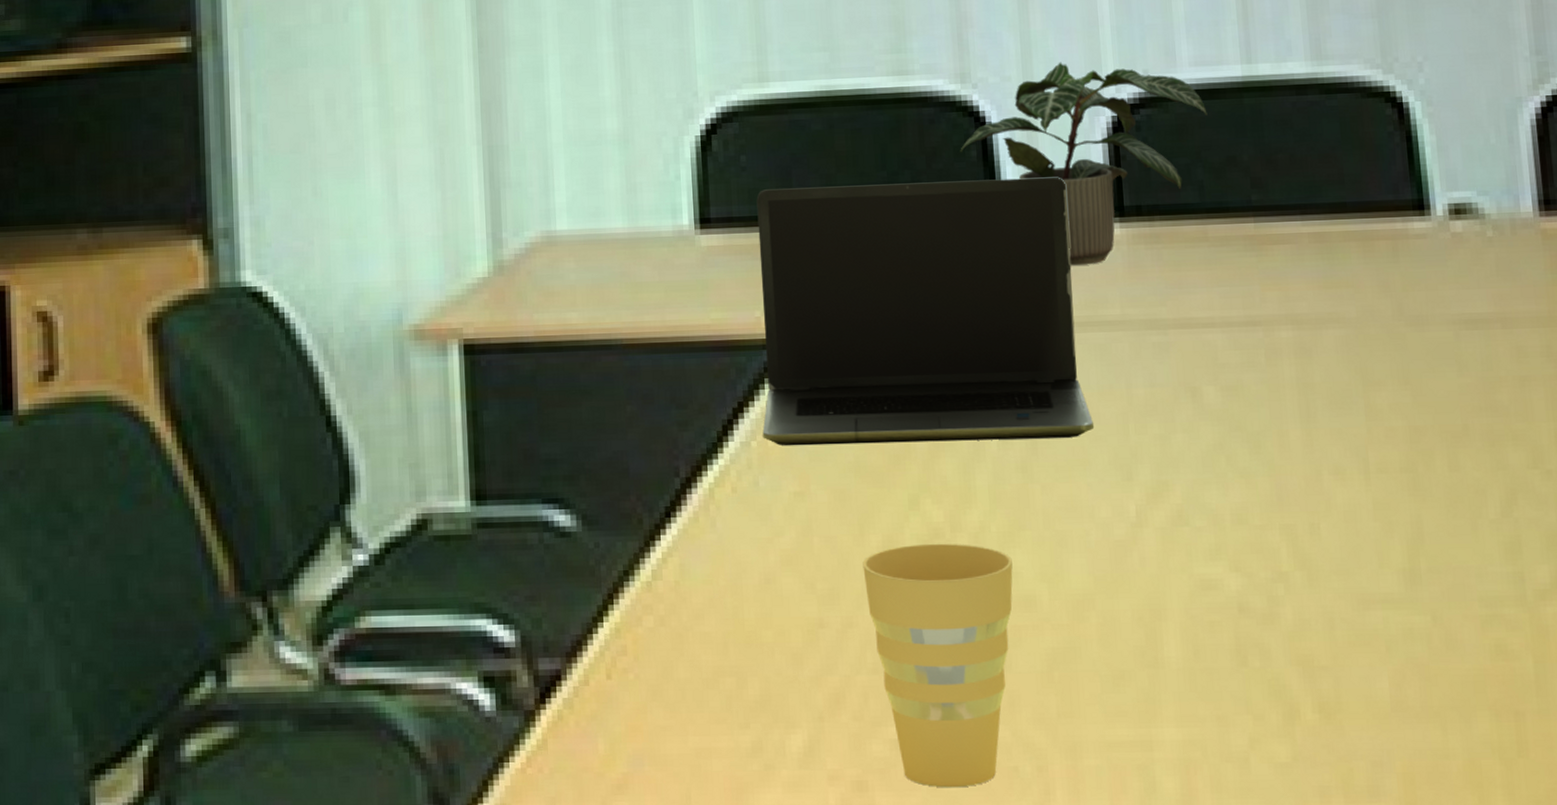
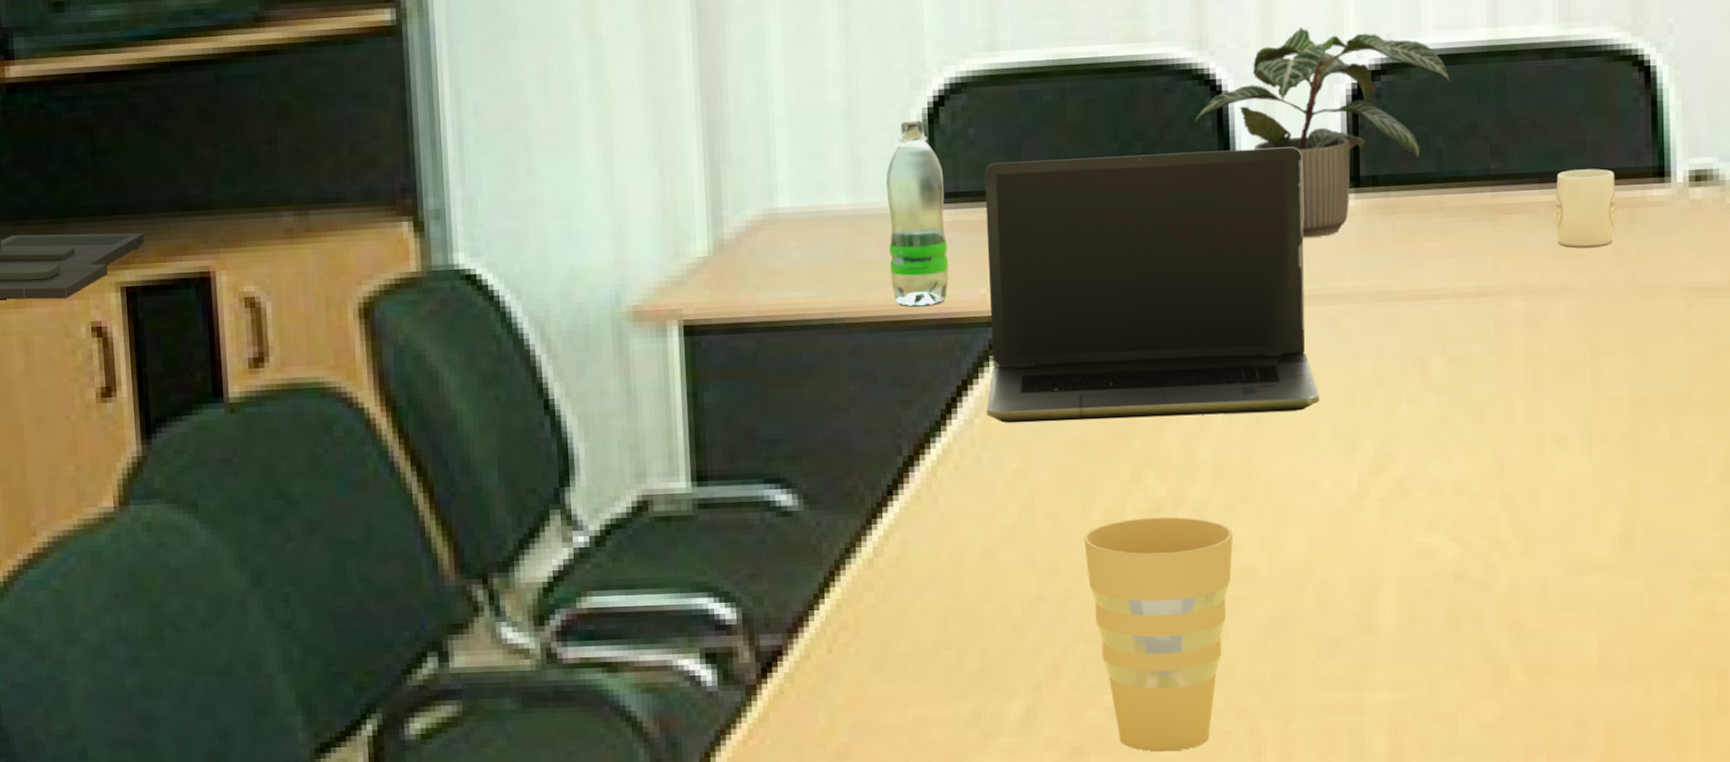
bottle: none [660,148,724,329] -> present [885,120,949,307]
mug: none [1317,201,1379,279] -> present [1555,169,1616,249]

